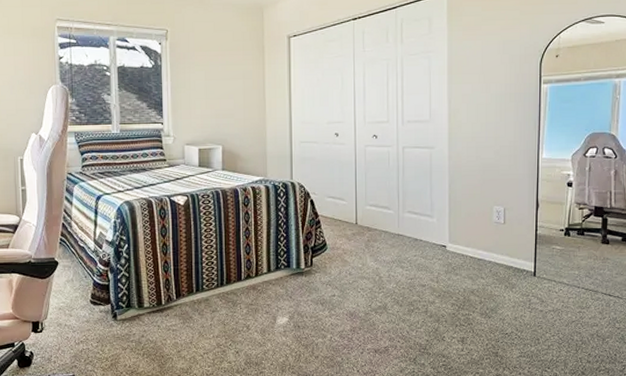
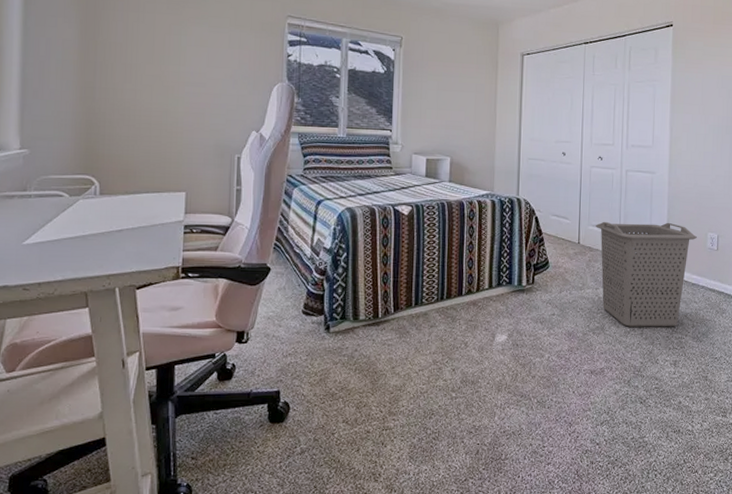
laundry basket: none [373,197,483,305] -> present [596,221,698,327]

